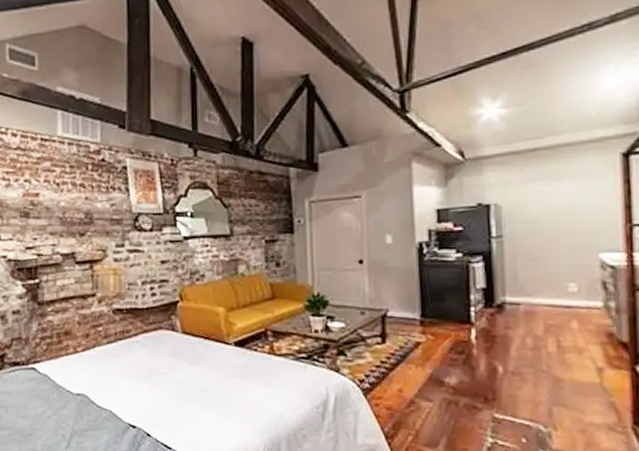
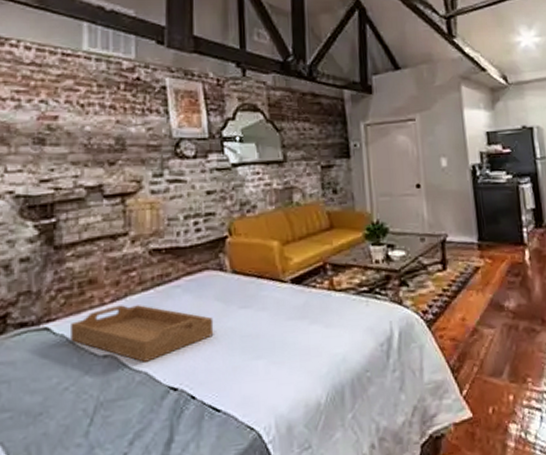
serving tray: none [52,354,166,402] -> present [71,305,214,362]

